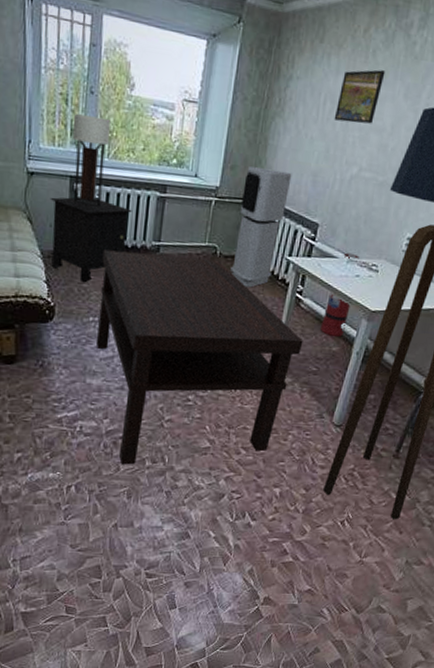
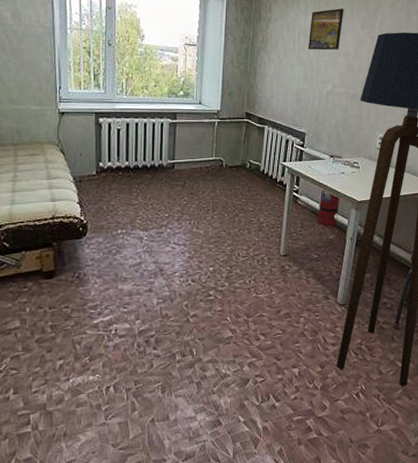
nightstand: present [50,197,132,283] -> none [79,129,149,201]
table lamp: present [73,114,110,207] -> none [95,63,126,136]
coffee table: present [95,249,303,465] -> none [124,171,304,361]
air purifier: present [230,166,292,288] -> none [236,92,279,191]

